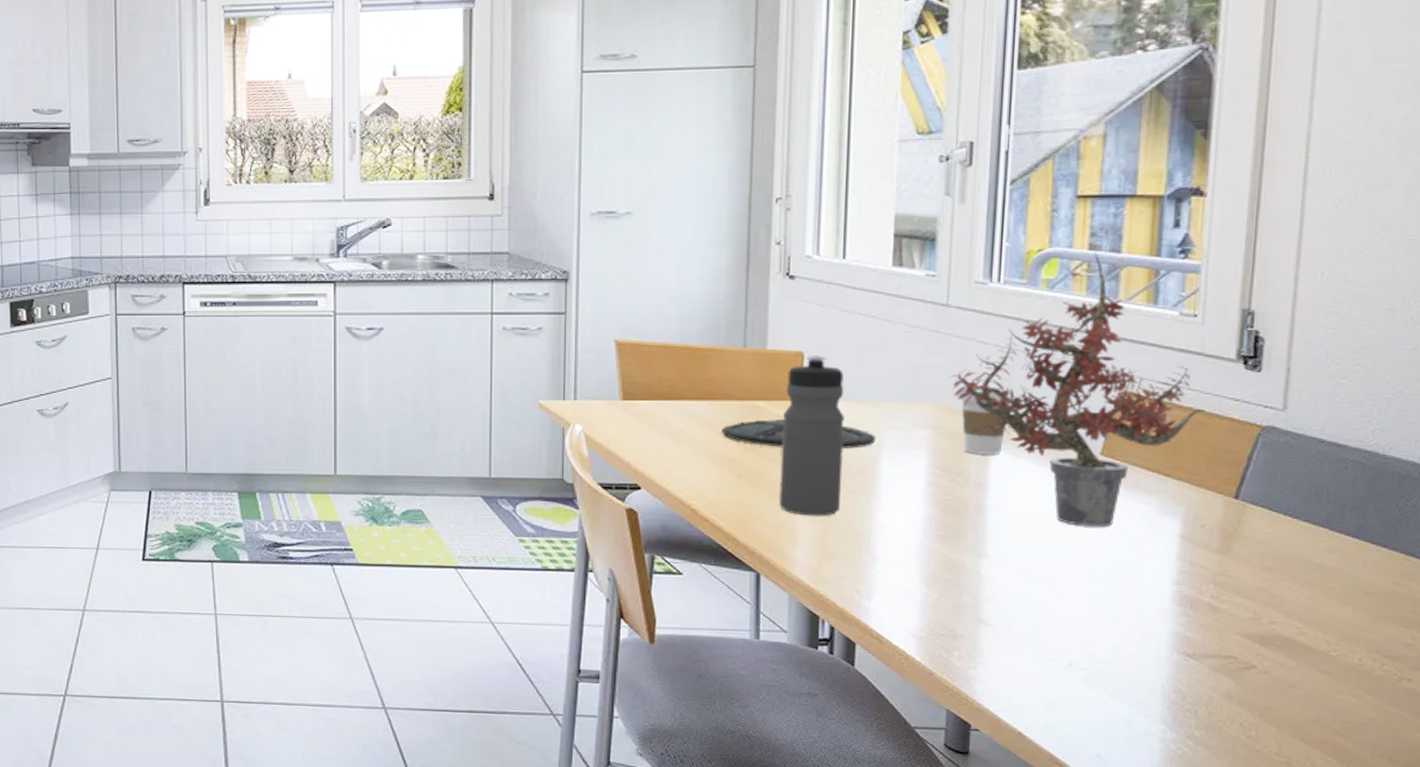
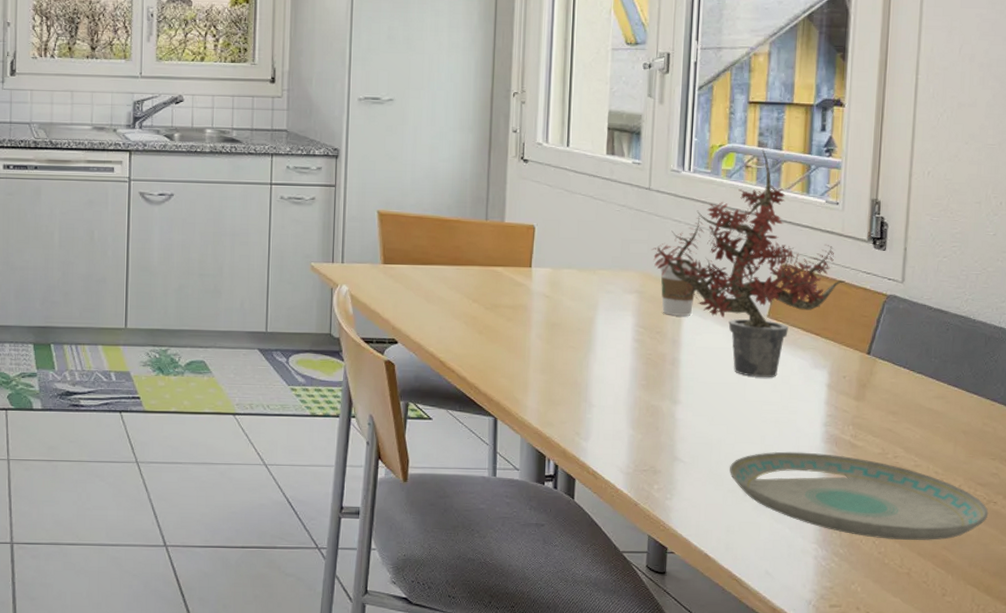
plate: present [722,418,877,448] -> none [467,282,593,309]
water bottle: present [778,356,845,516] -> none [513,229,568,368]
plate: none [1050,614,1401,724] -> present [730,451,989,540]

